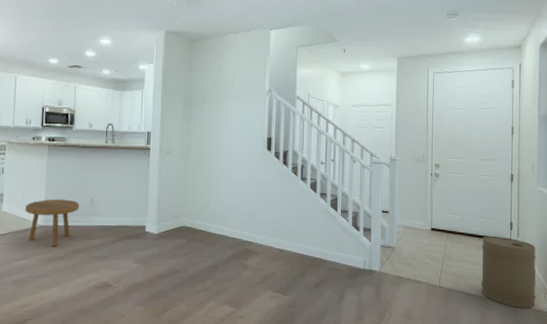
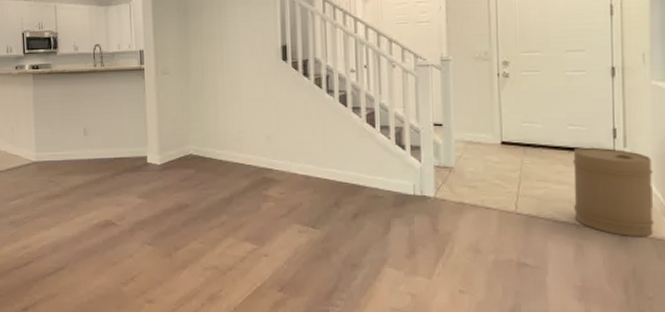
footstool: present [24,199,80,247] -> none [15,131,73,184]

